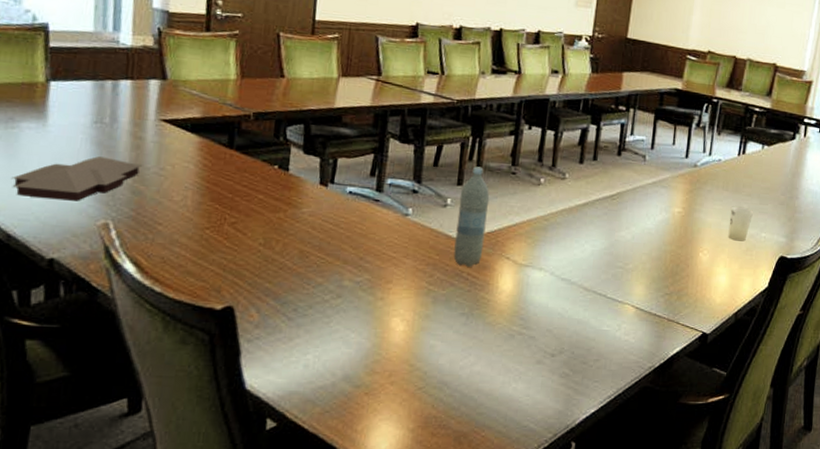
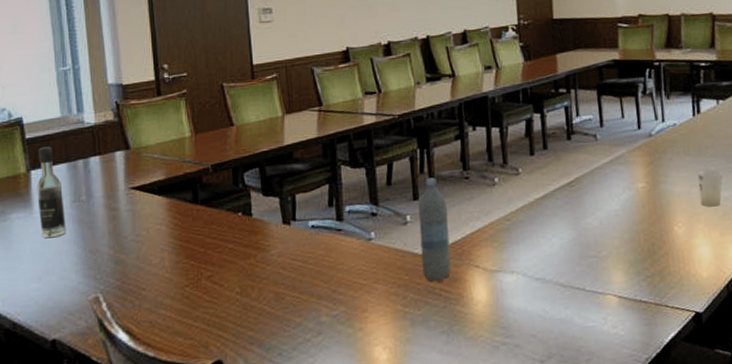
papers: present [11,156,142,201] -> none [10,233,120,284]
bottle: none [53,59,85,156] -> present [37,146,66,239]

